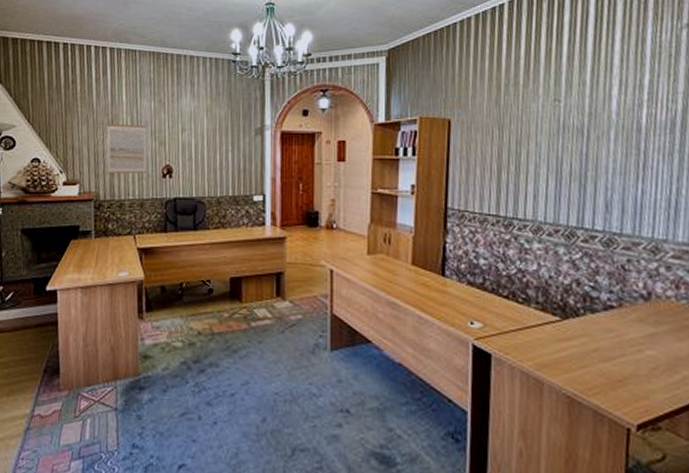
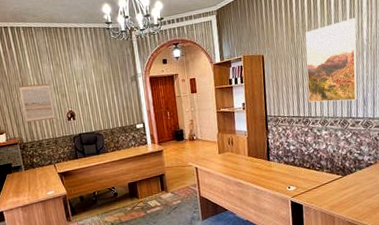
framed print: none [514,78,601,202] -> present [305,17,358,103]

